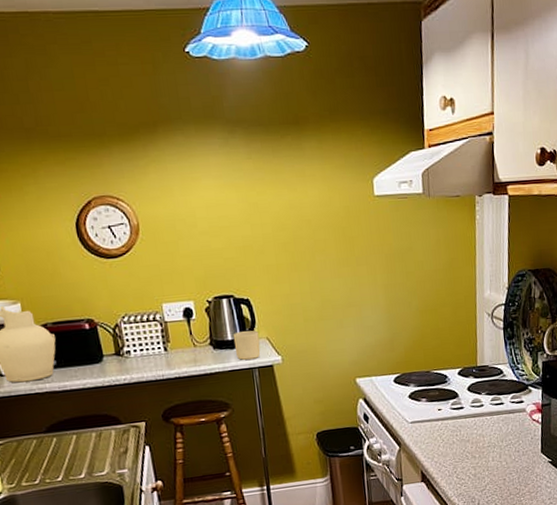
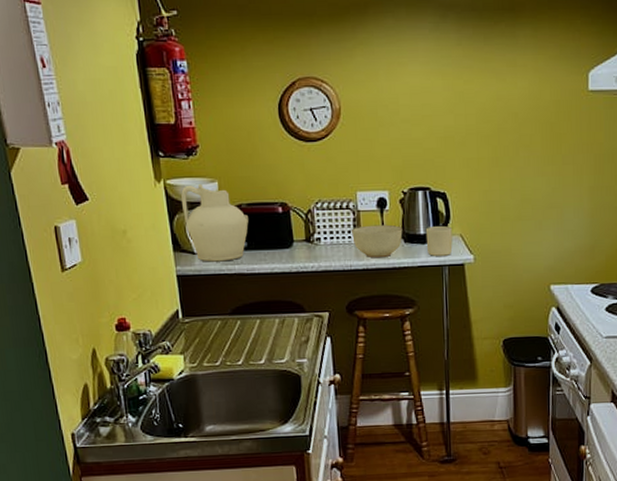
bowl: none [161,333,212,367] -> present [352,224,403,258]

